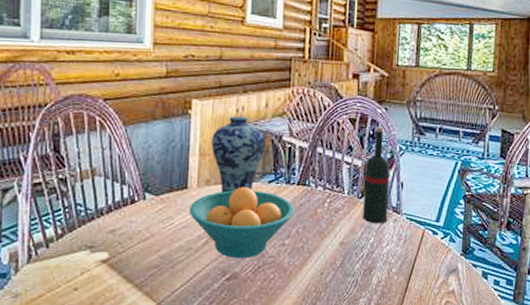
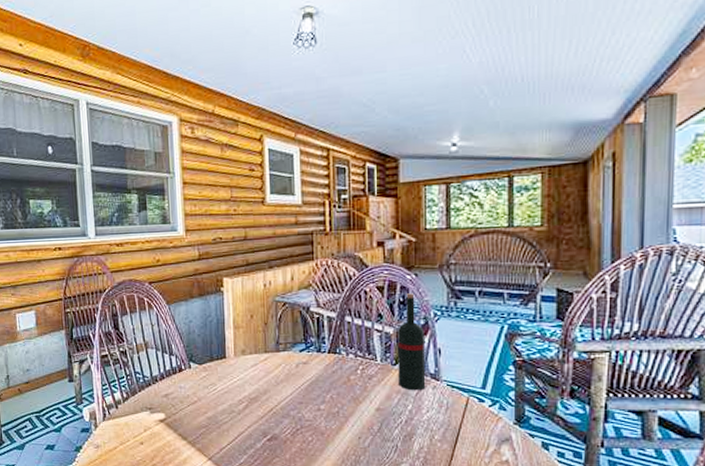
fruit bowl: present [188,186,294,259] -> none [228,355,327,422]
vase: present [211,116,266,193] -> none [244,290,295,362]

